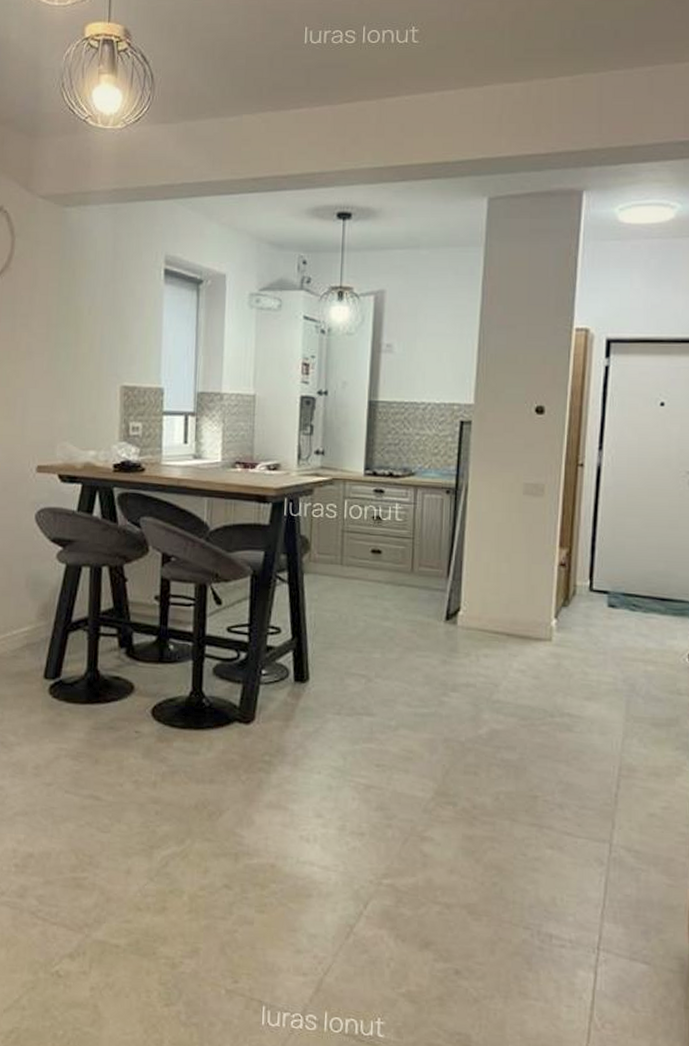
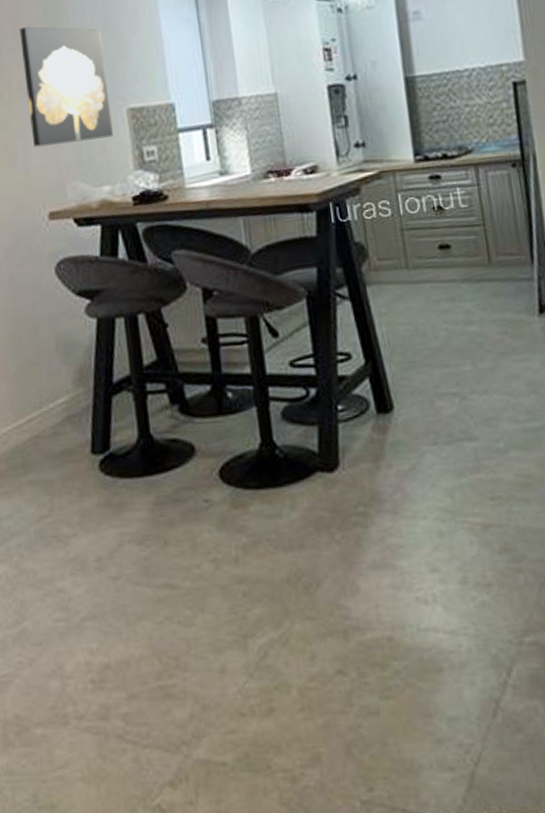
wall art: none [32,297,108,408] -> present [19,26,114,147]

